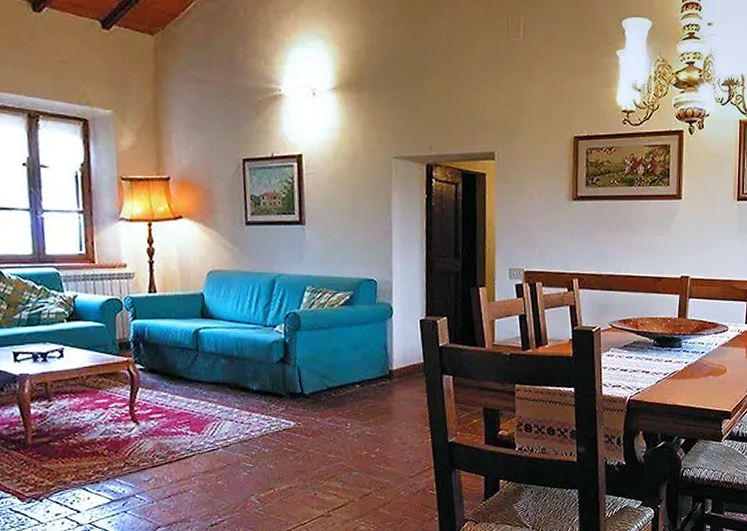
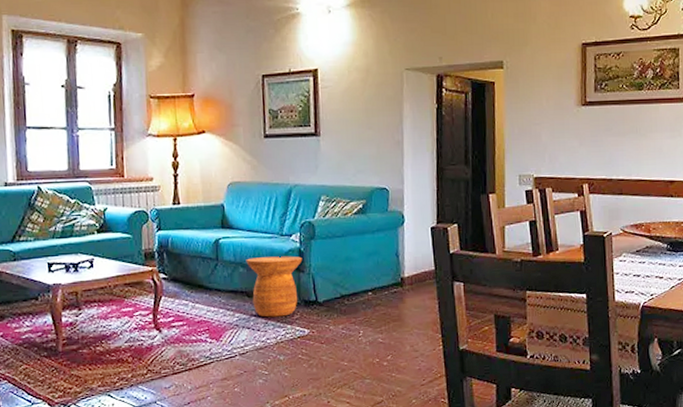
side table: none [228,347,288,410] -> present [246,256,303,317]

